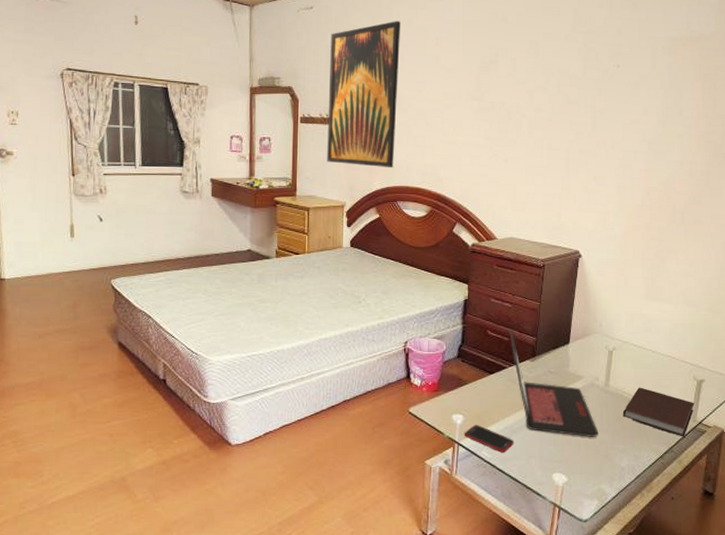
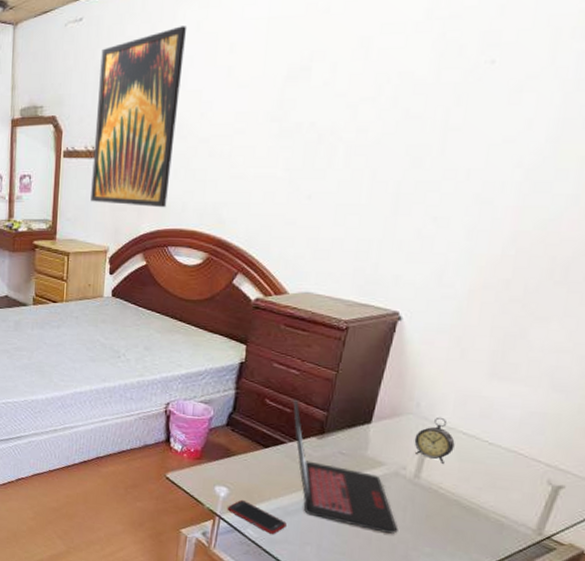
alarm clock: none [601,333,630,372] -> present [414,417,455,464]
notebook: present [622,387,695,437] -> none [434,484,544,551]

